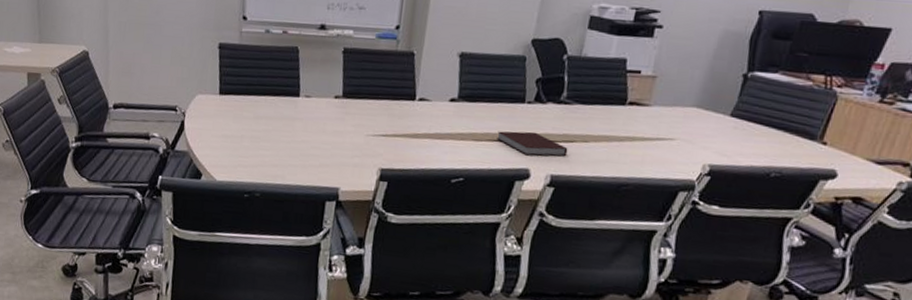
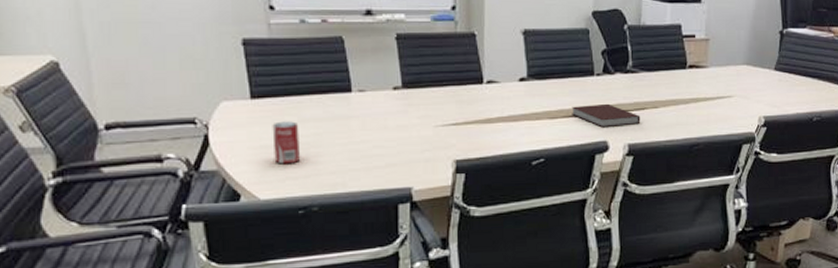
beverage can: none [231,116,254,154] -> present [272,121,301,164]

